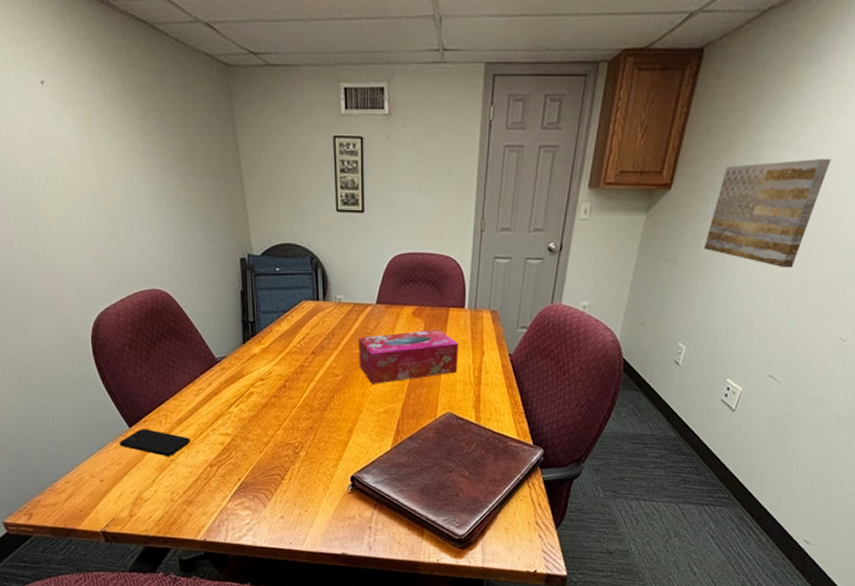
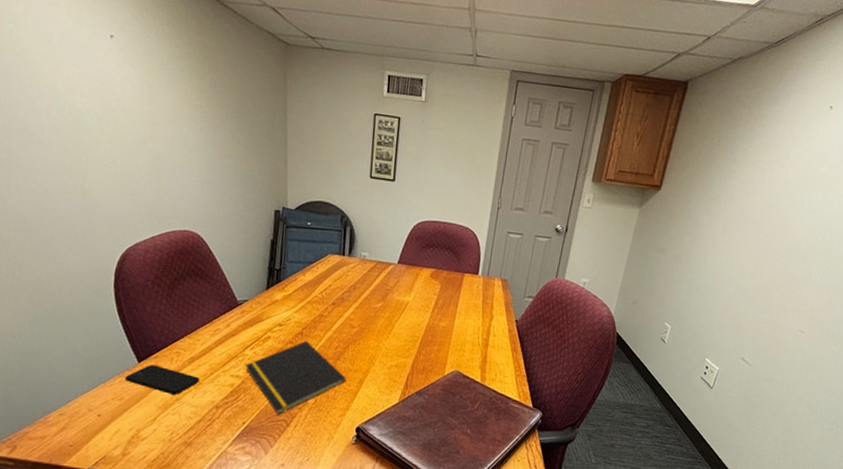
notepad: none [233,393,335,469] -> present [246,340,346,415]
tissue box: present [358,329,459,384] -> none [375,291,471,339]
wall art: present [704,159,832,268] -> none [687,176,789,266]

